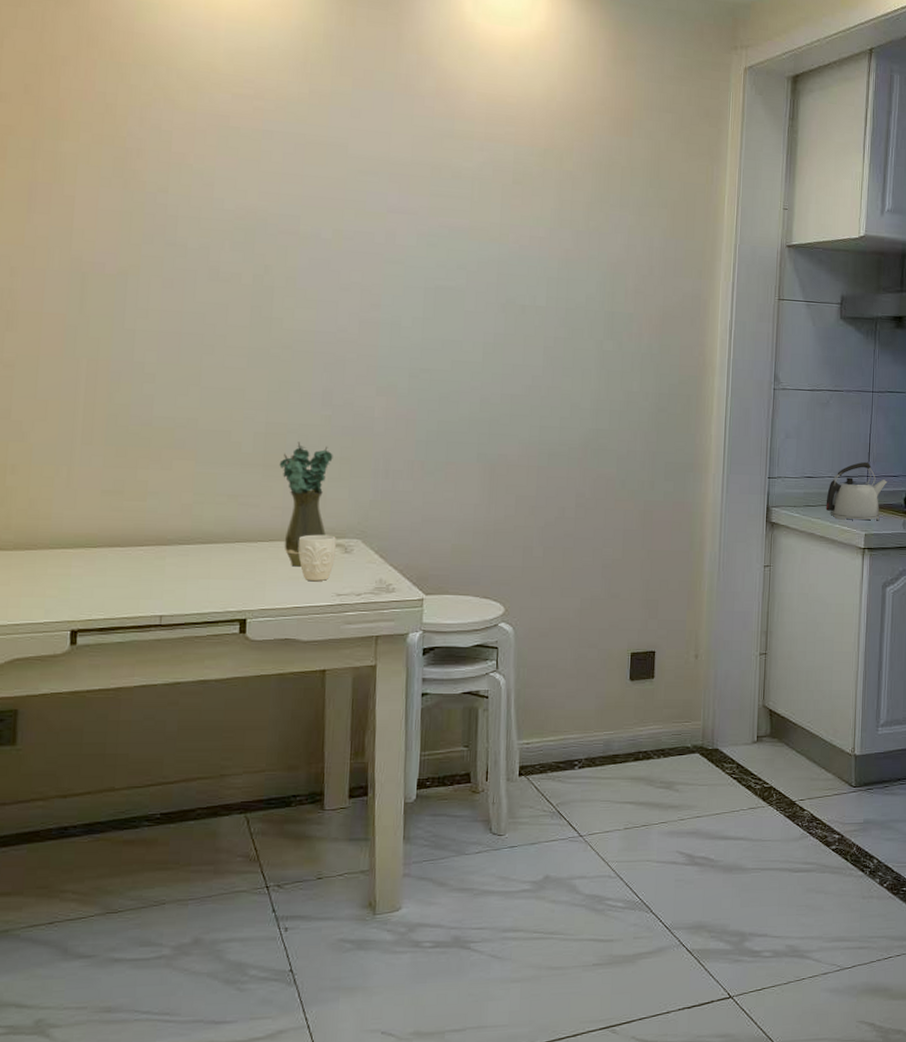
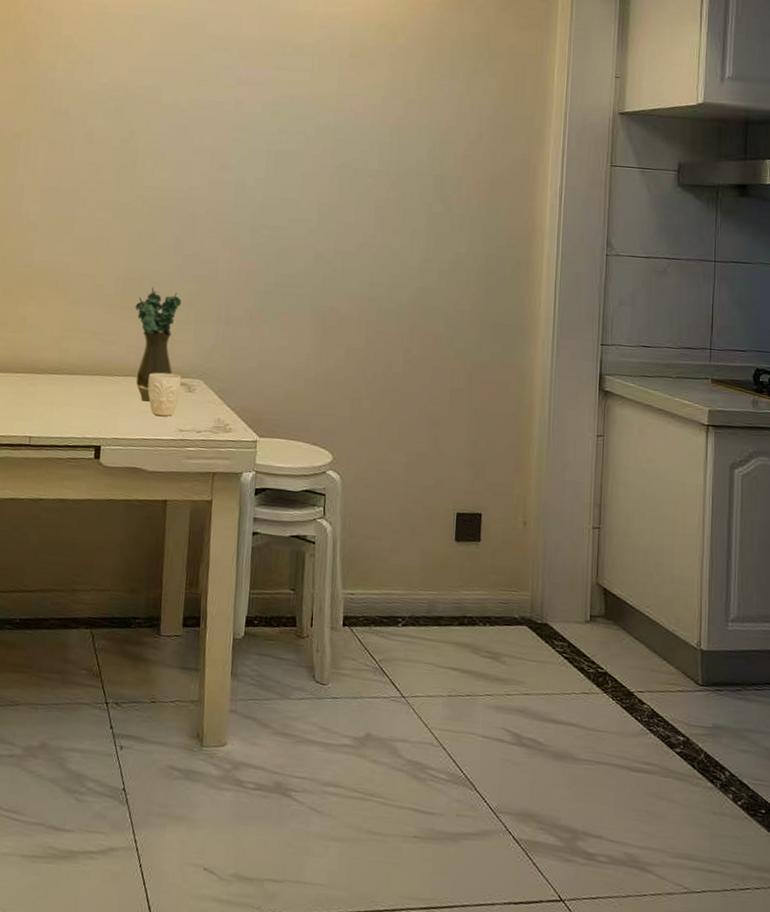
kettle: present [825,461,888,521] -> none [664,333,734,397]

